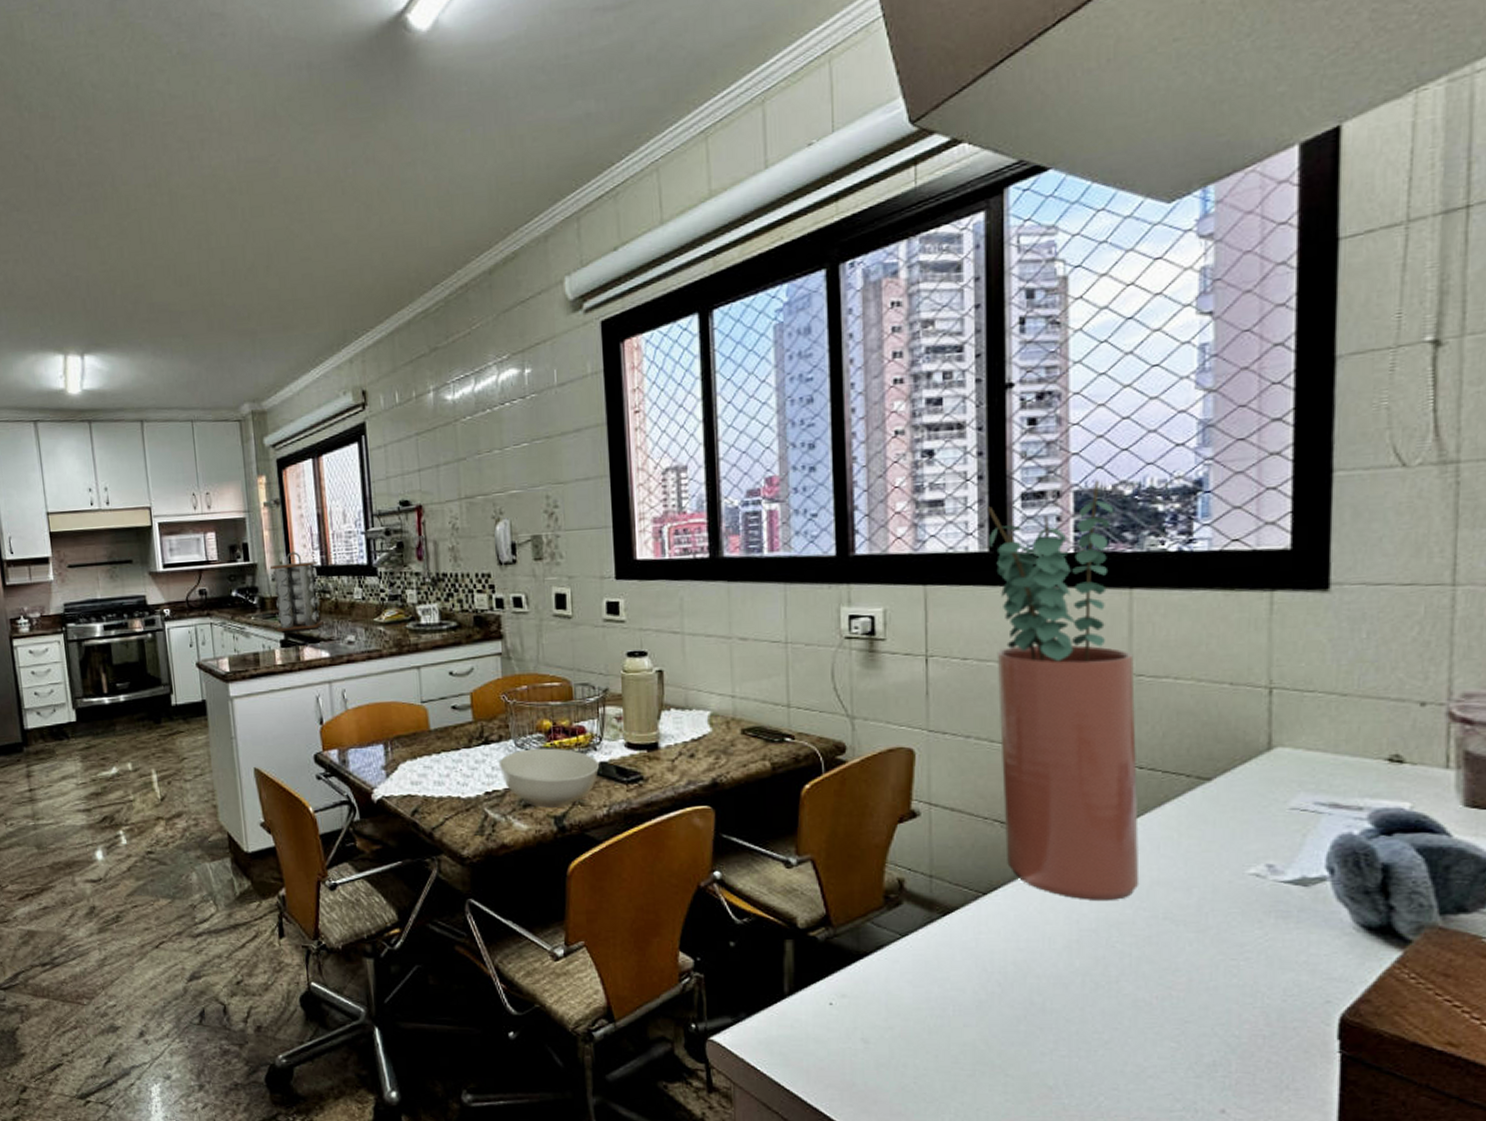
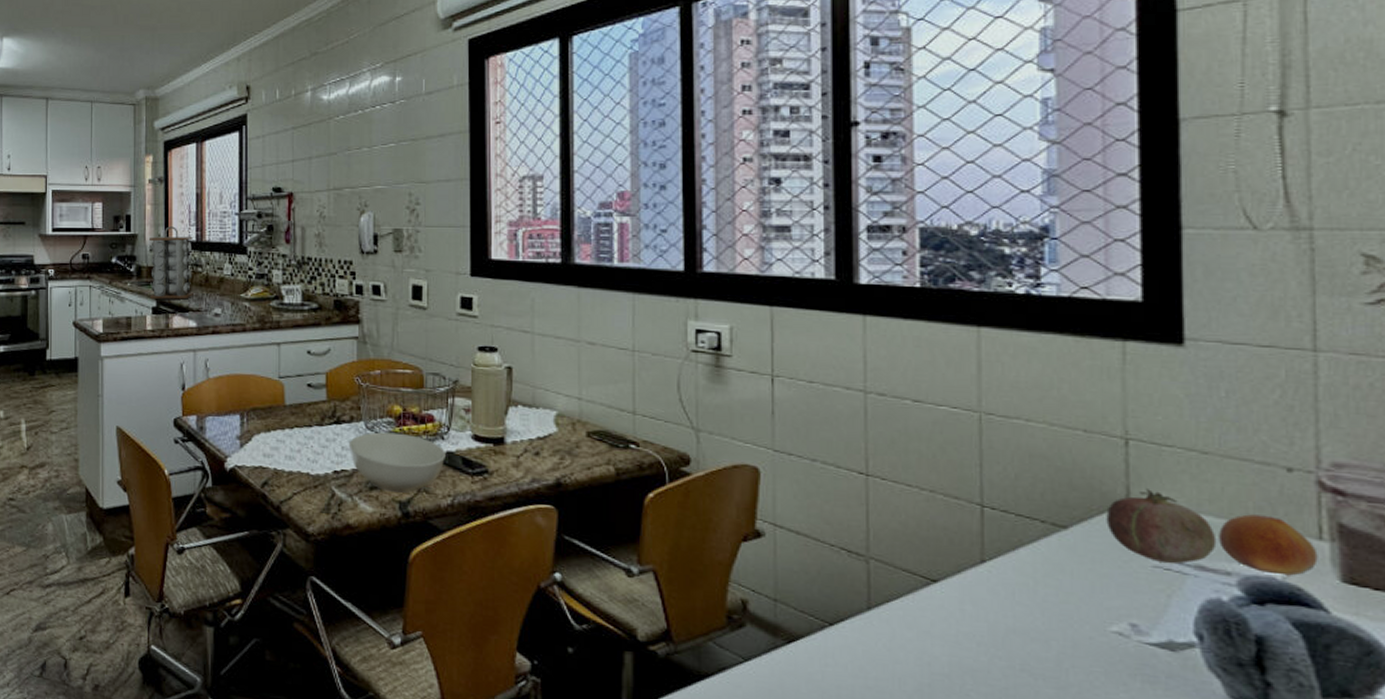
vase: present [986,480,1140,900] -> none [832,219,994,645]
fruit: none [1248,735,1351,805] -> present [1106,489,1217,565]
fruit: none [1353,750,1444,806] -> present [1219,514,1318,576]

